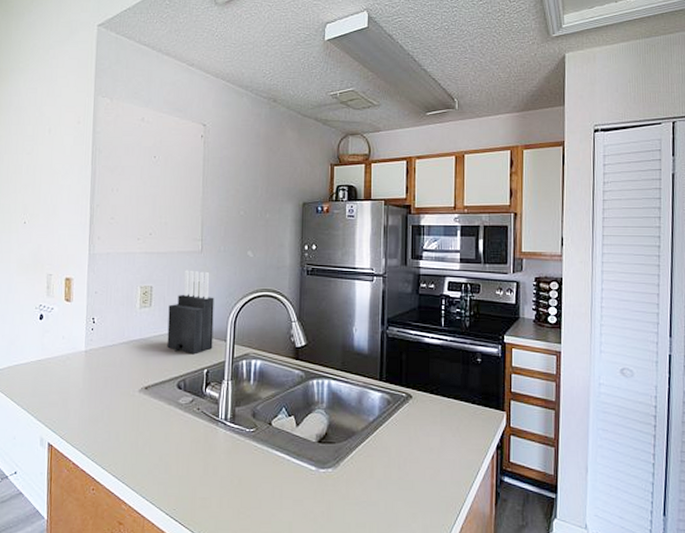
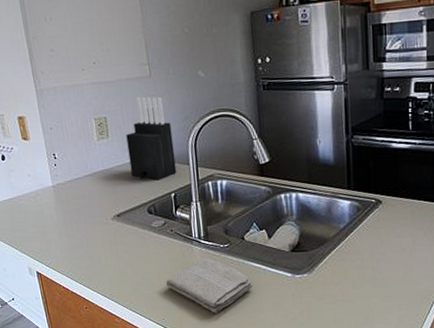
washcloth: none [183,441,275,507] -> present [165,257,253,314]

